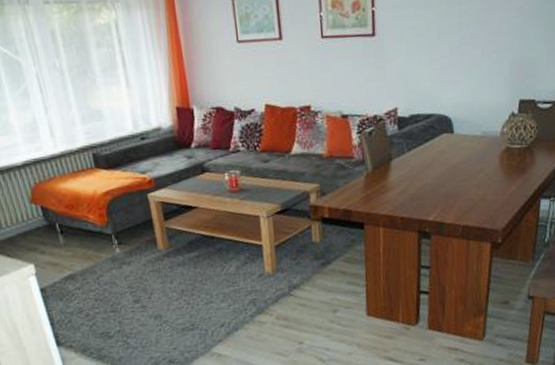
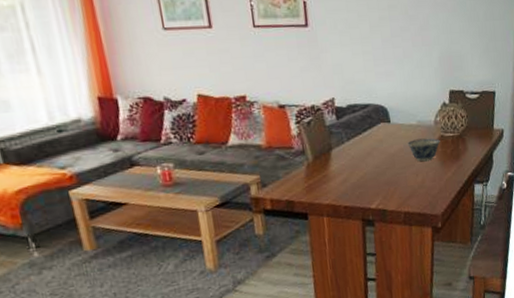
bowl: none [470,150,506,175] -> present [407,138,441,162]

